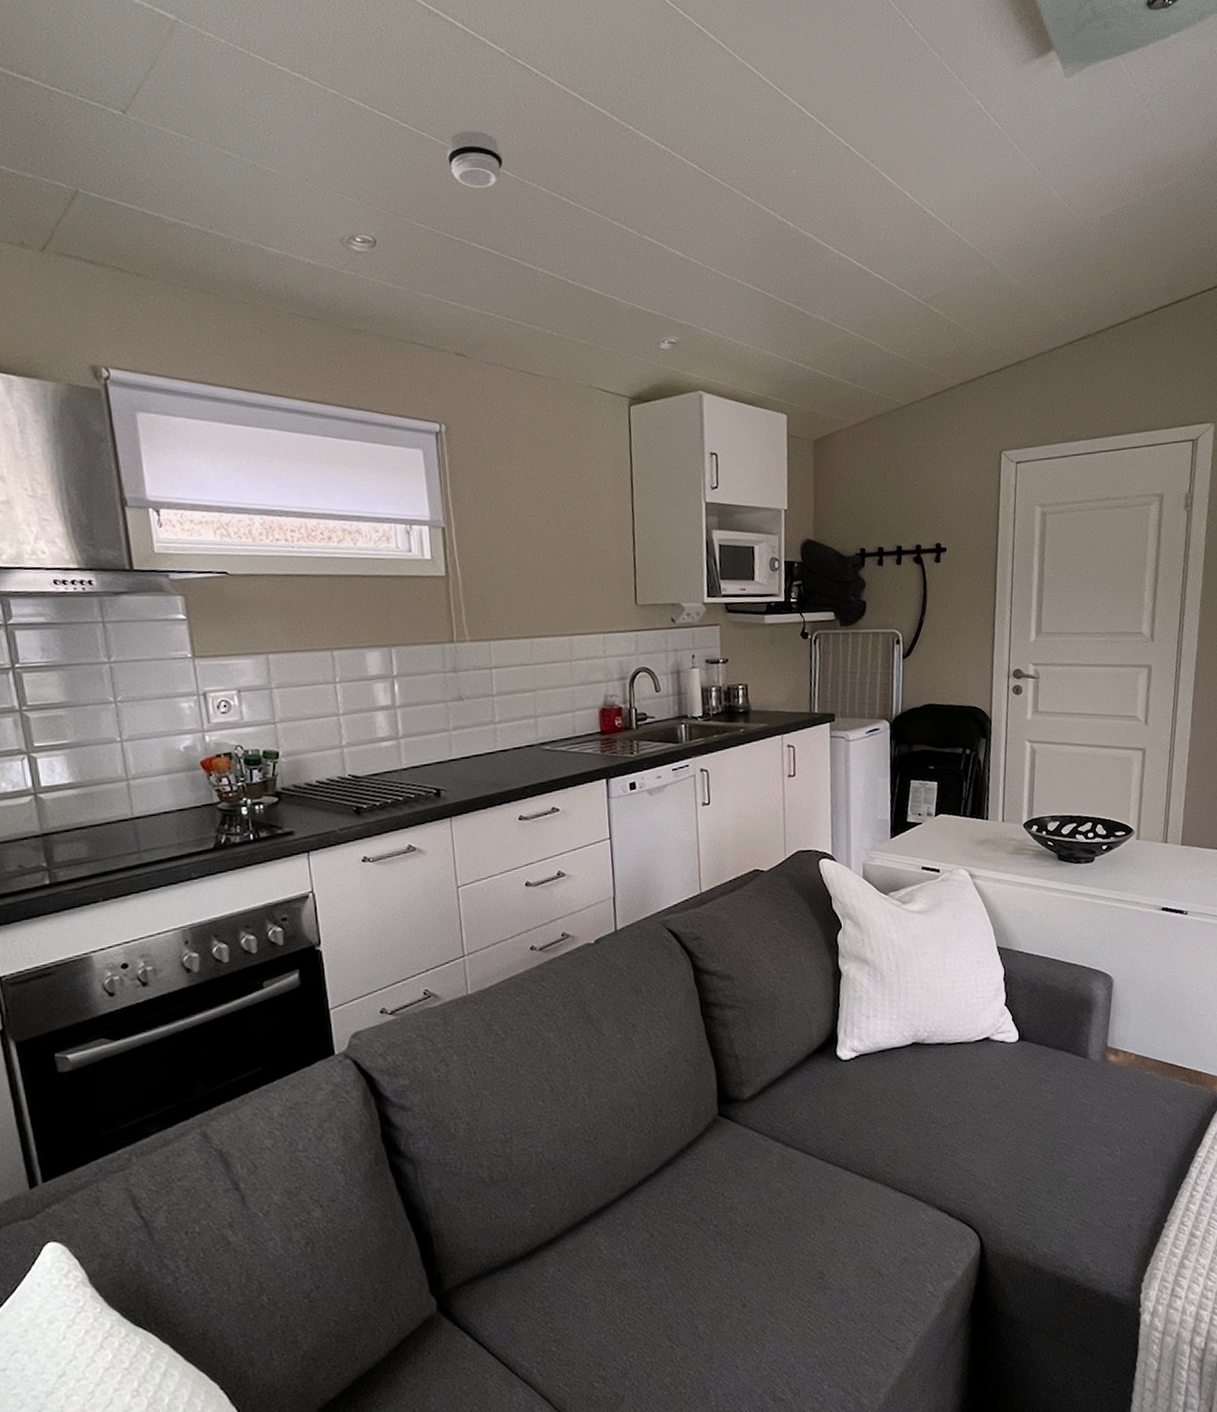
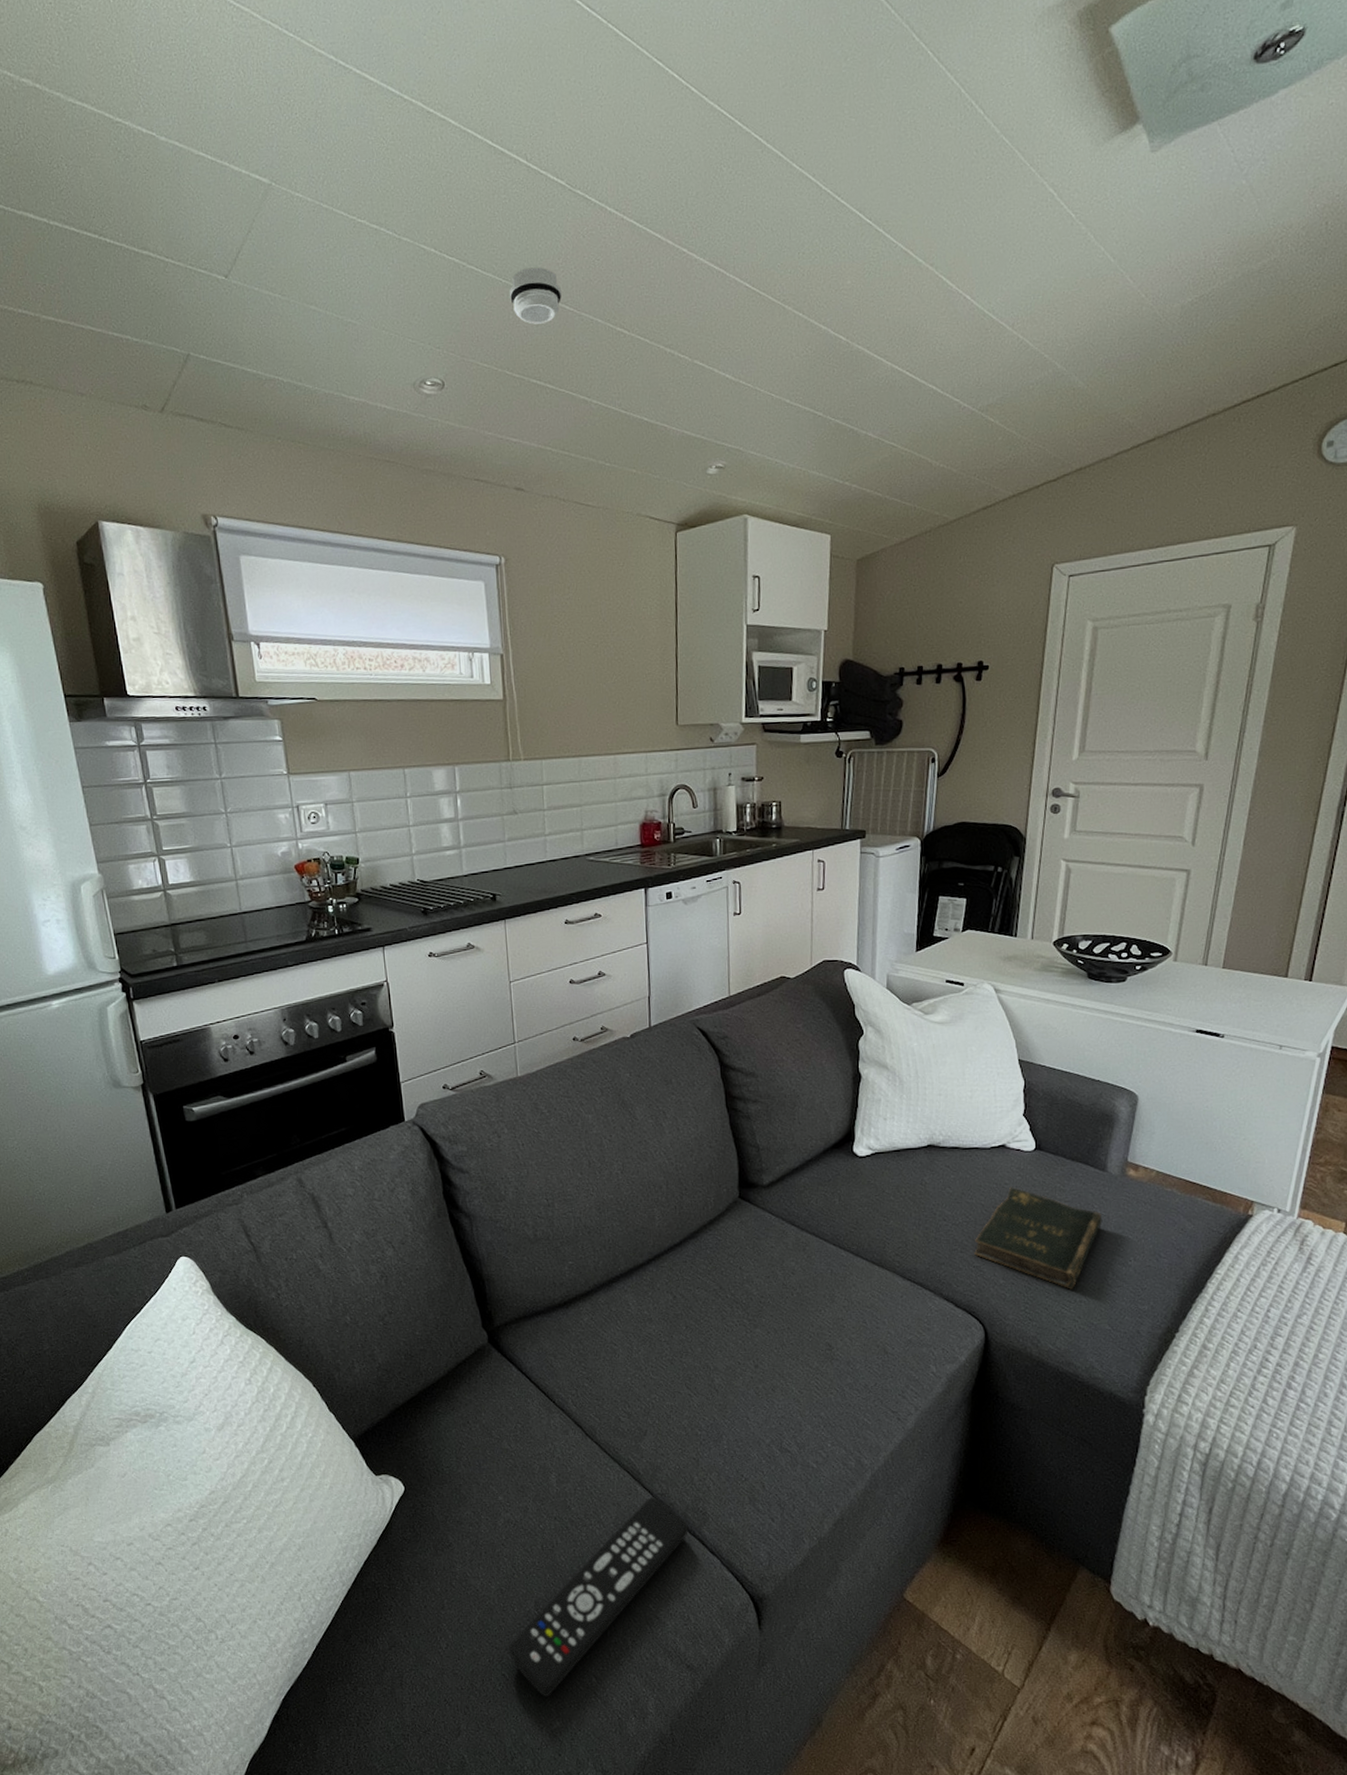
bible: none [965,1081,1088,1187] -> present [974,1186,1103,1289]

